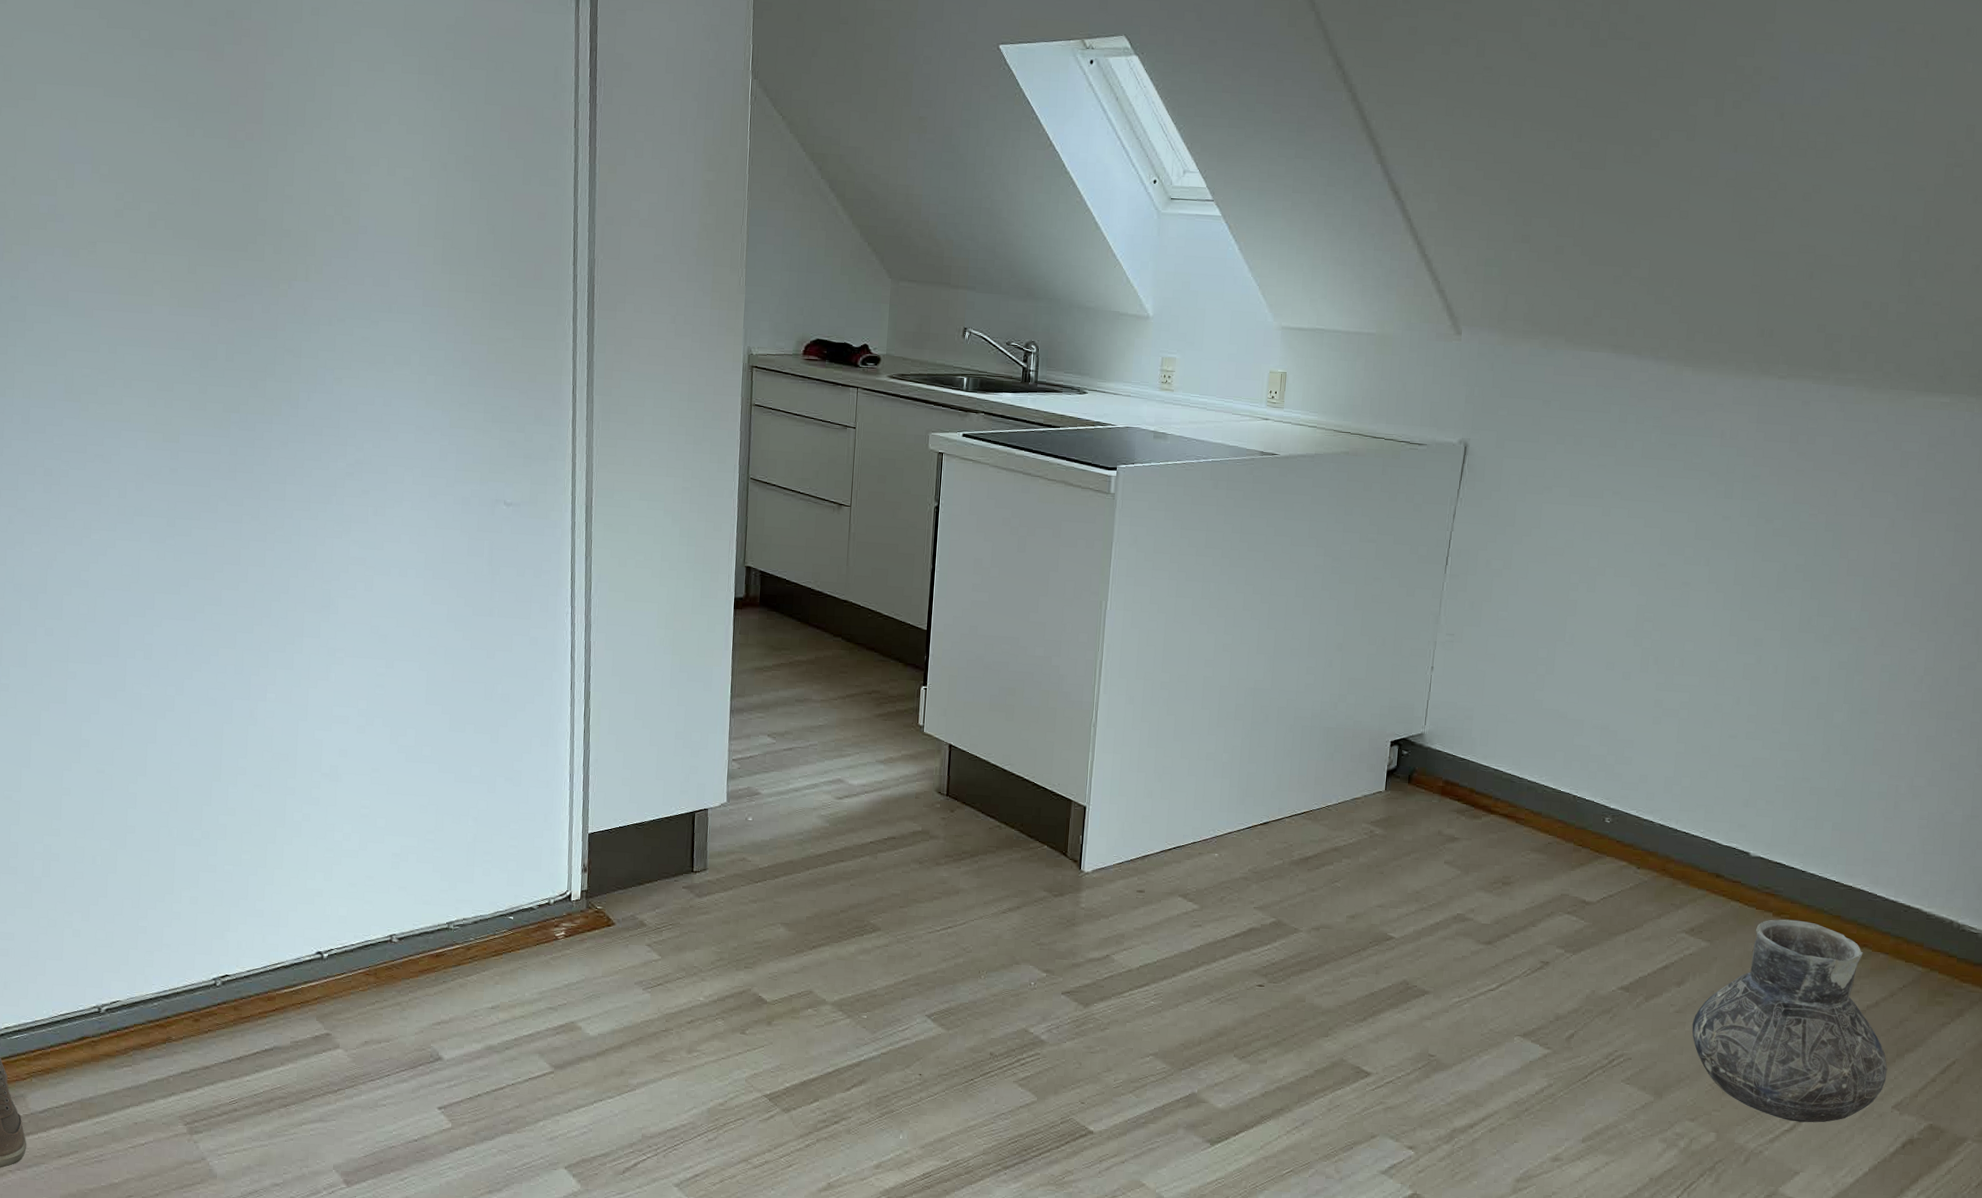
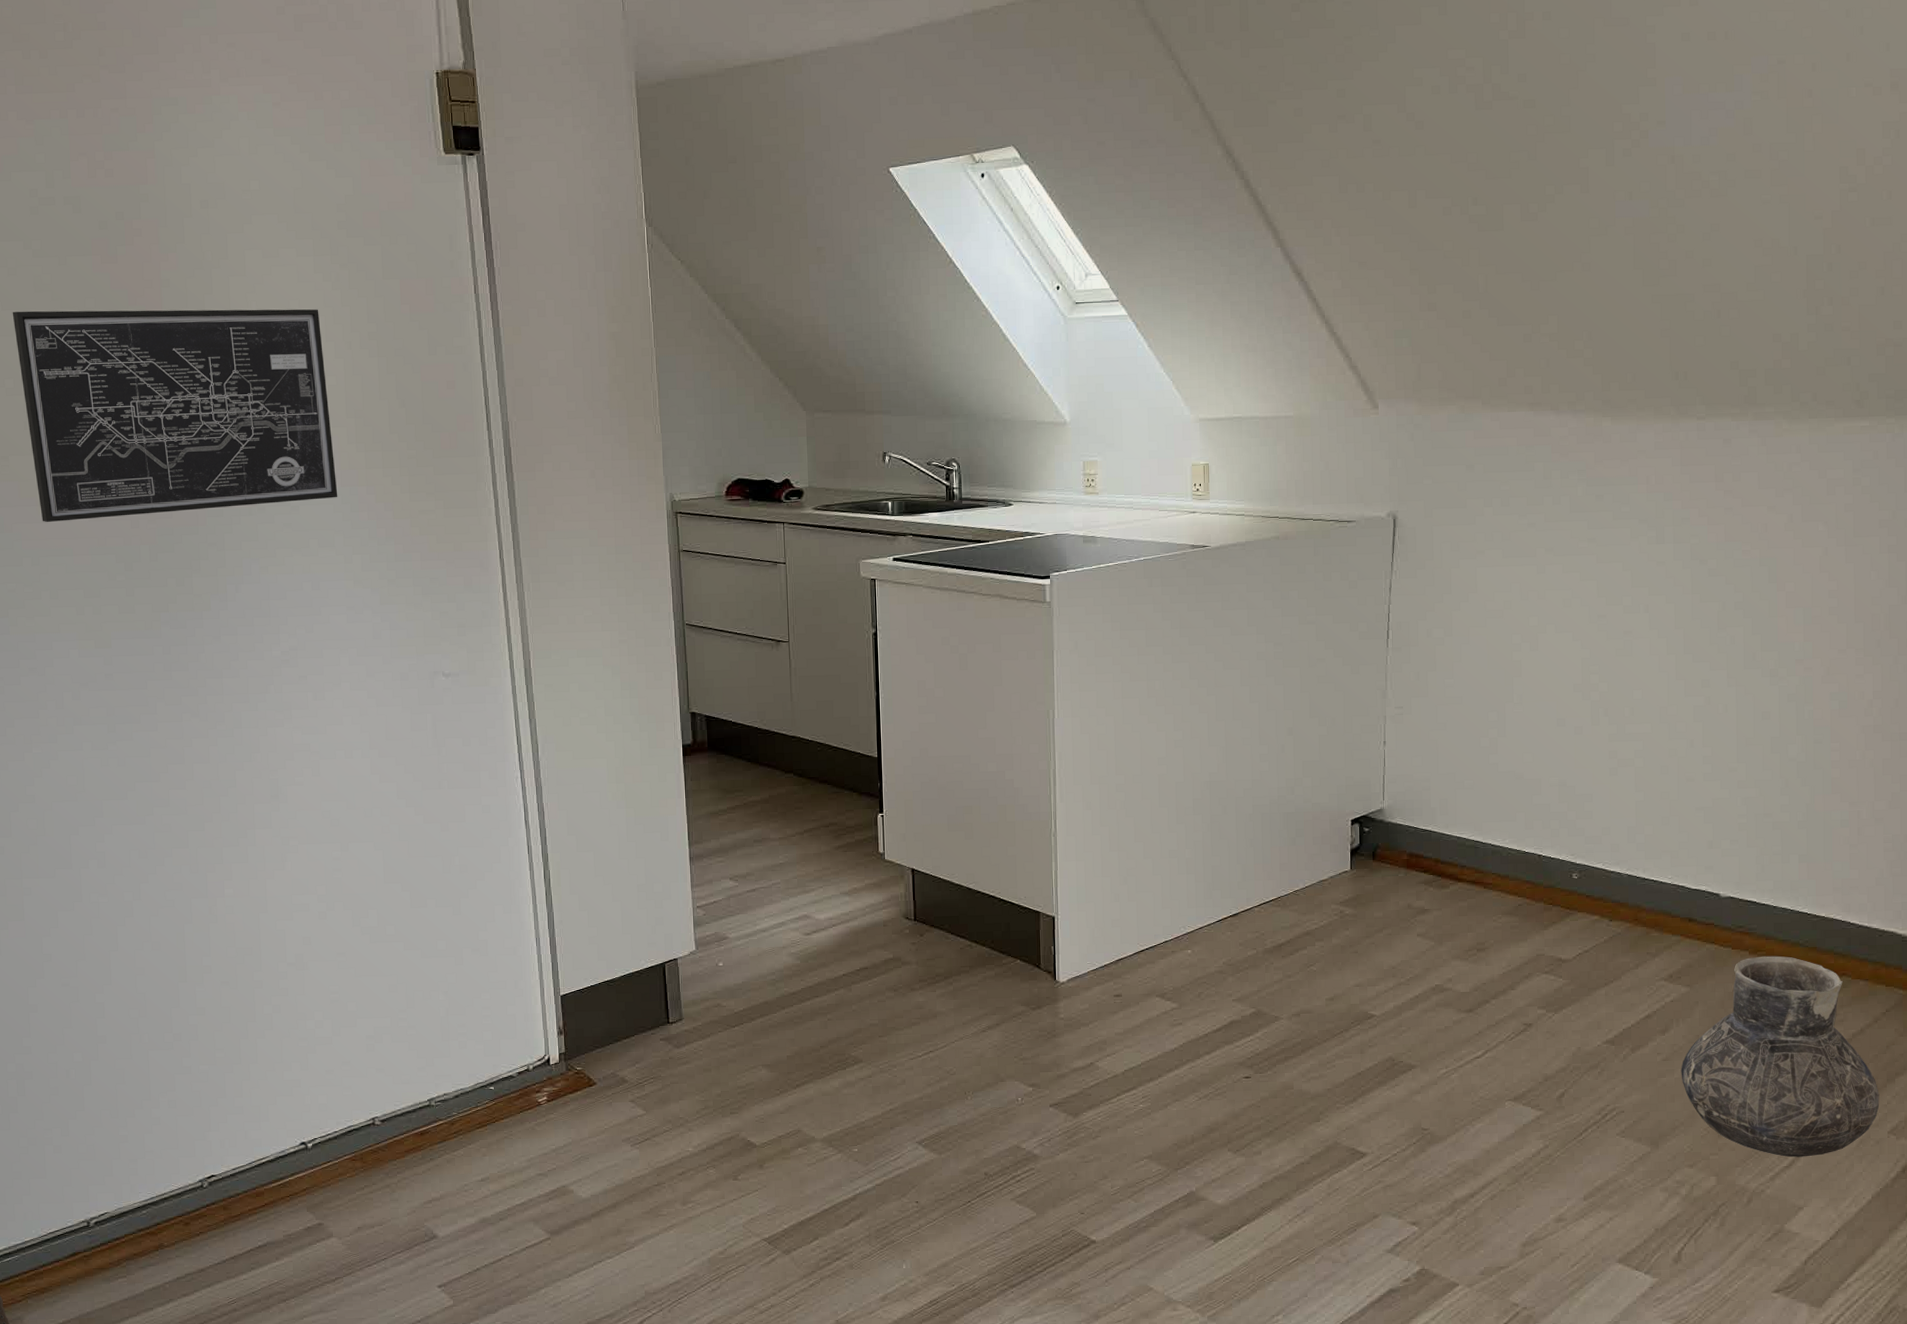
wall art: none [114,99,419,317] -> present [12,309,338,522]

